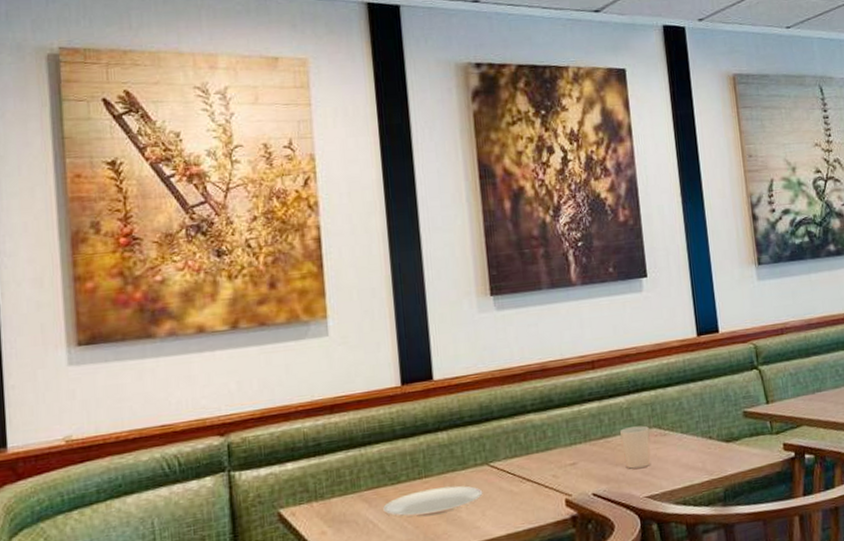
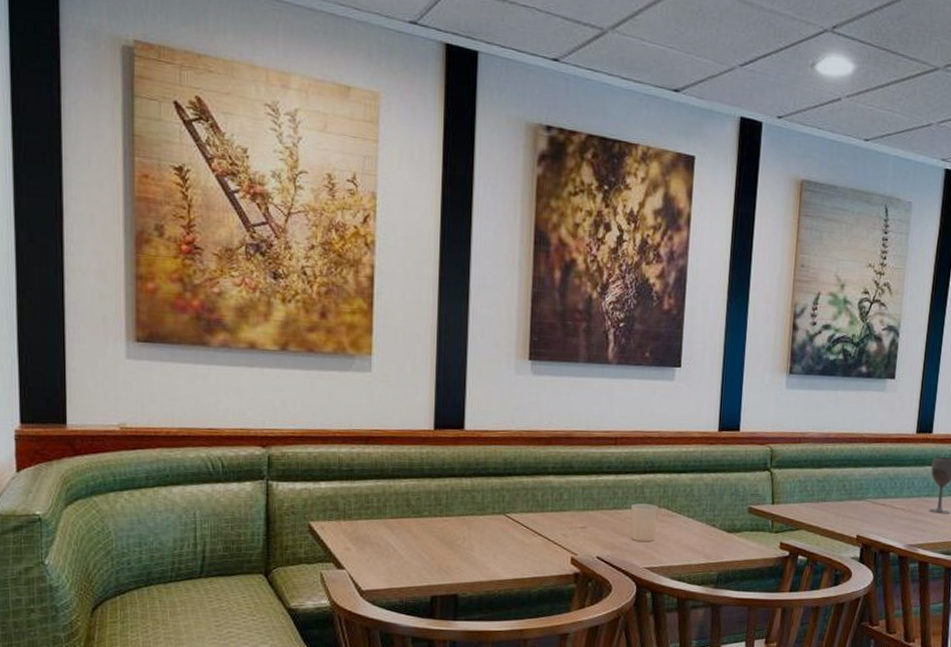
plate: present [383,485,483,517] -> none [404,527,497,551]

